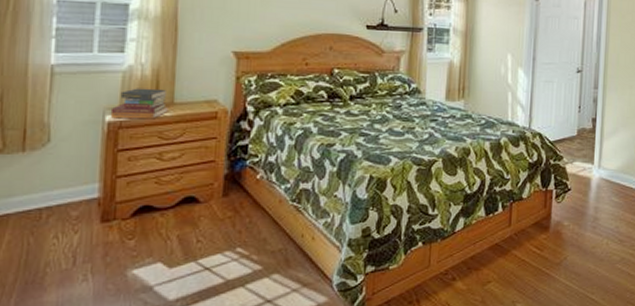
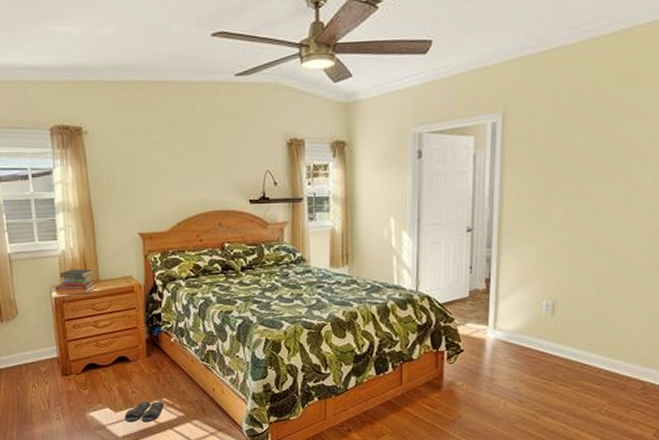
slippers: none [181,252,236,281] -> present [124,401,164,423]

